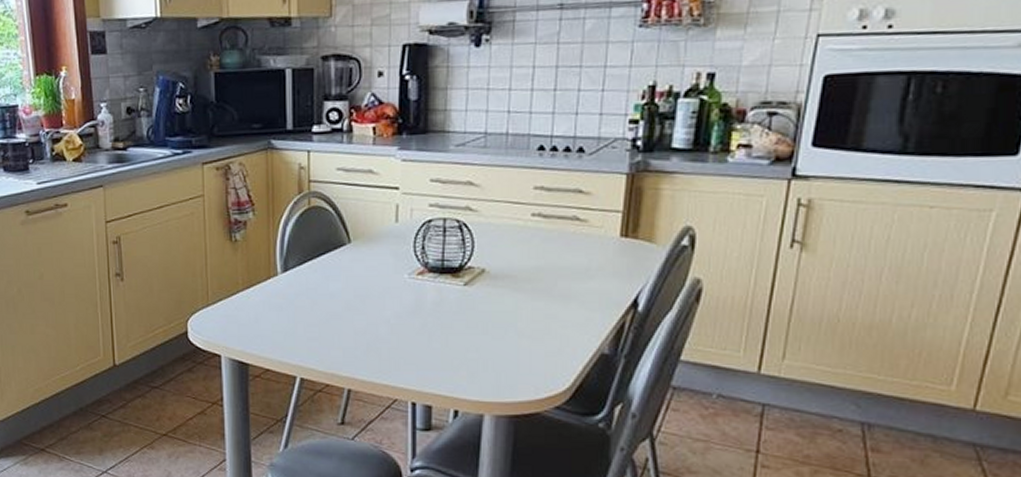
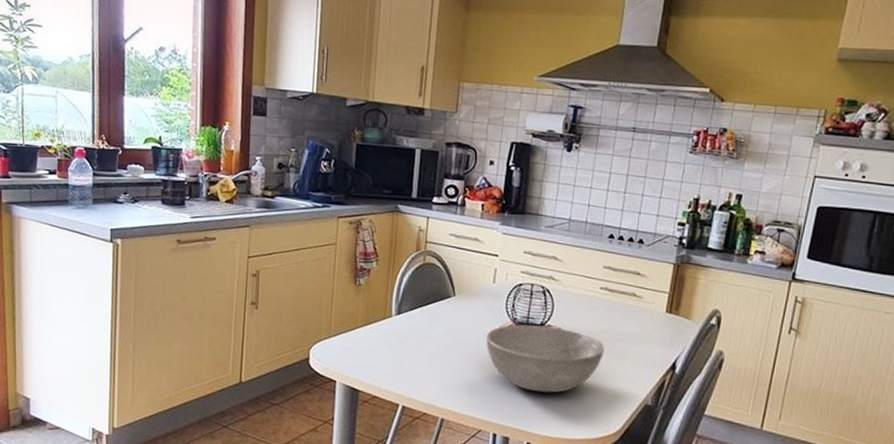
bowl: none [393,268,543,349] -> present [486,324,604,393]

